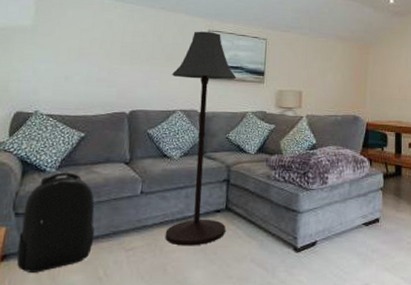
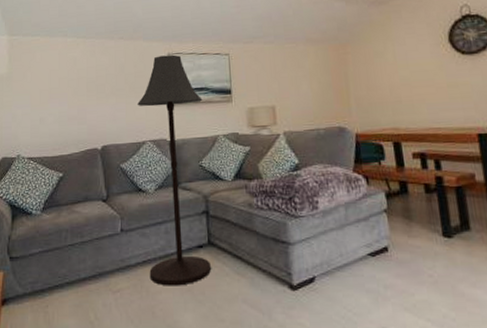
backpack: present [16,172,95,273] -> none [15,214,82,317]

